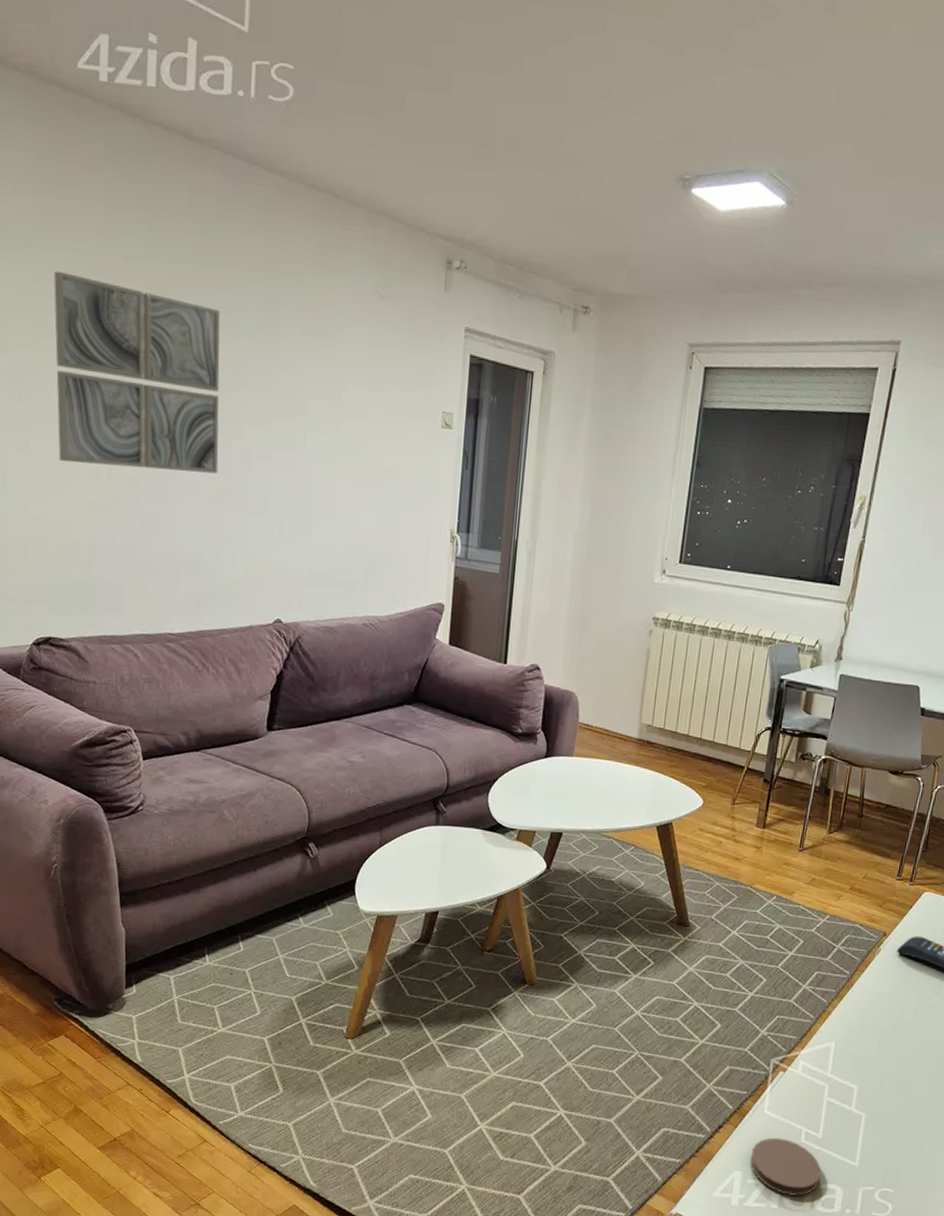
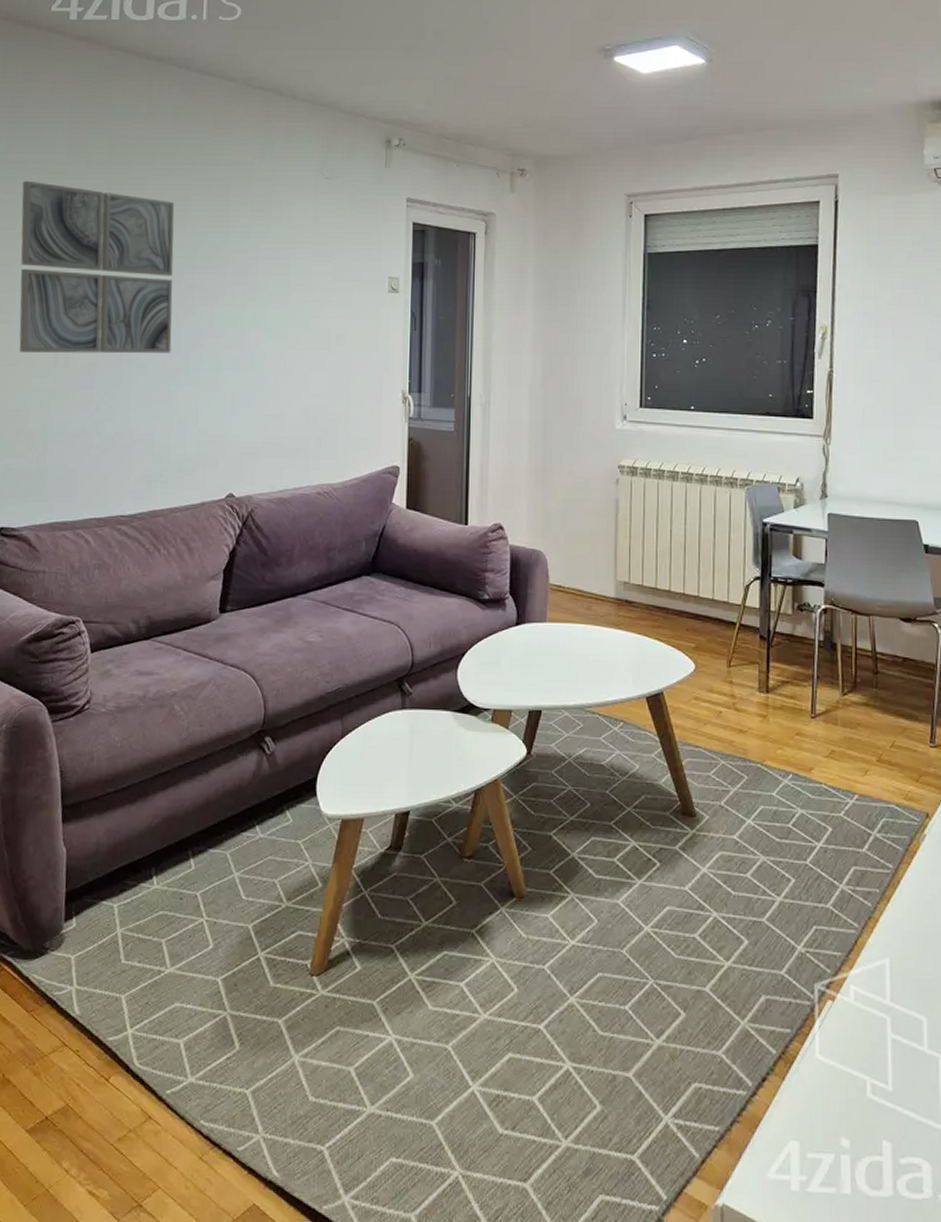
coaster: present [749,1137,821,1196] -> none [806,1092,899,1176]

